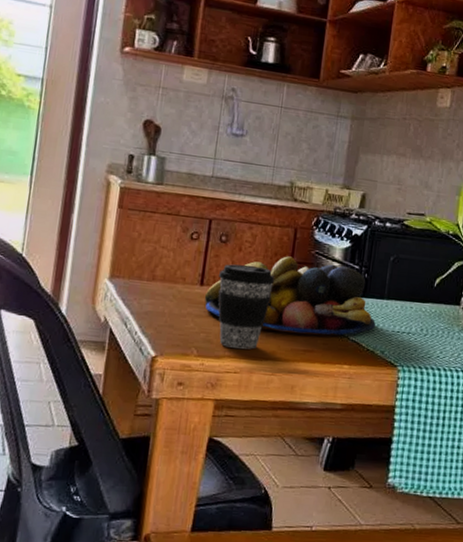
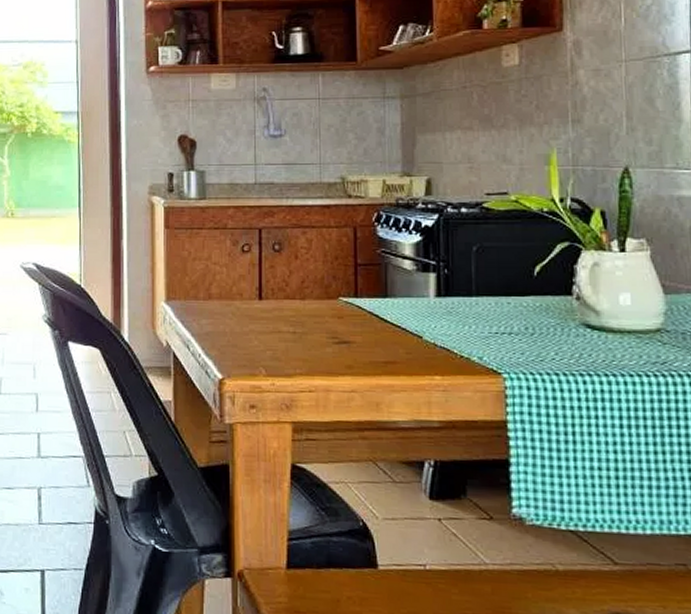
fruit bowl: present [204,256,376,336] -> none [265,259,466,343]
coffee cup: present [218,264,275,349] -> none [276,273,340,365]

